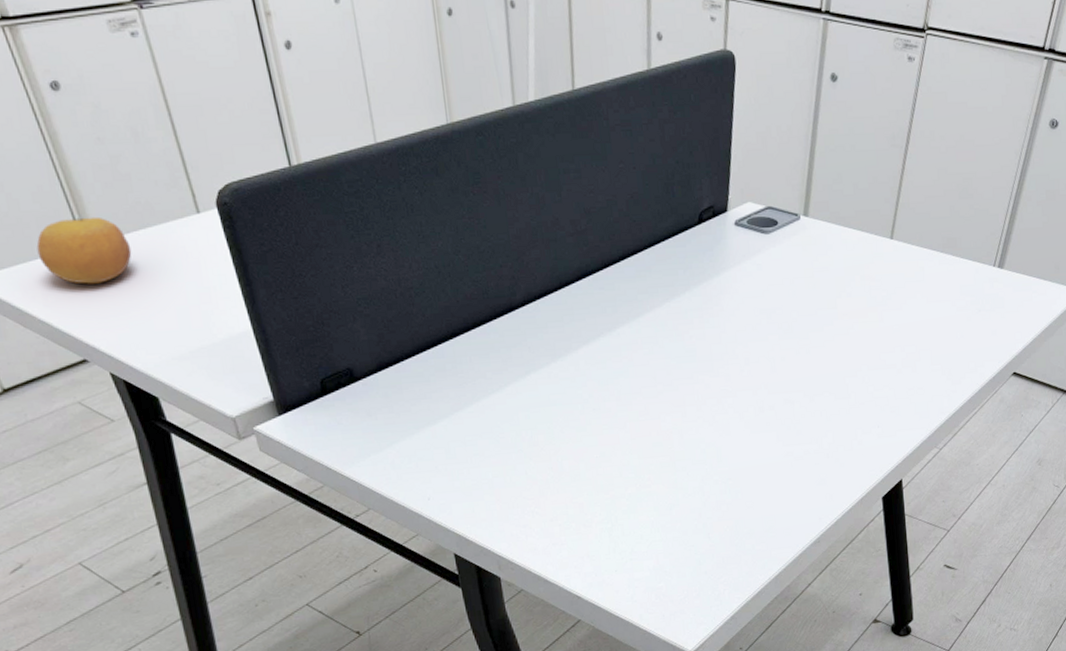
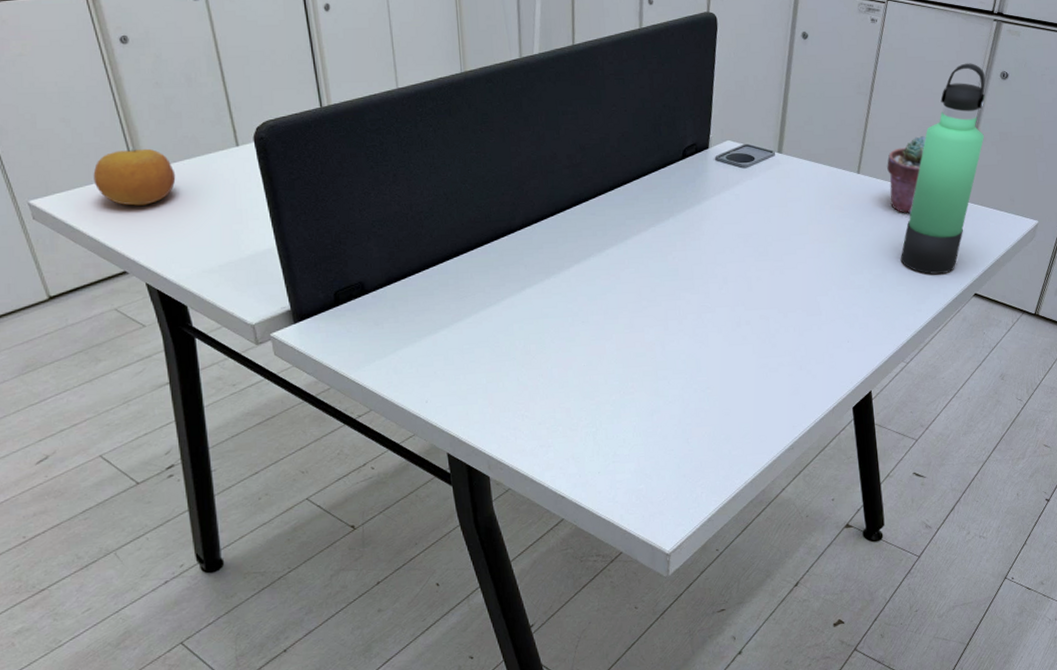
potted succulent: none [923,194,966,285] -> present [887,135,926,214]
thermos bottle: none [935,109,1033,352] -> present [900,63,986,274]

